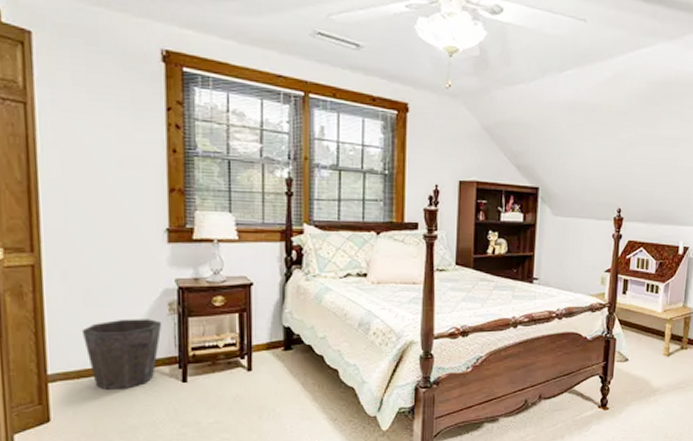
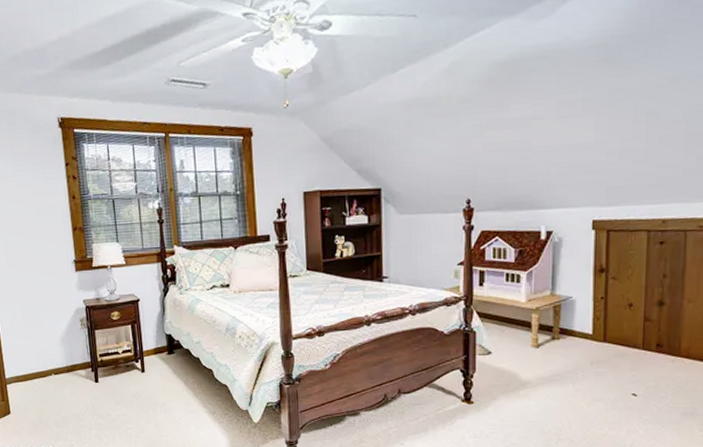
waste bin: present [81,319,162,389] -> none [24,333,77,389]

